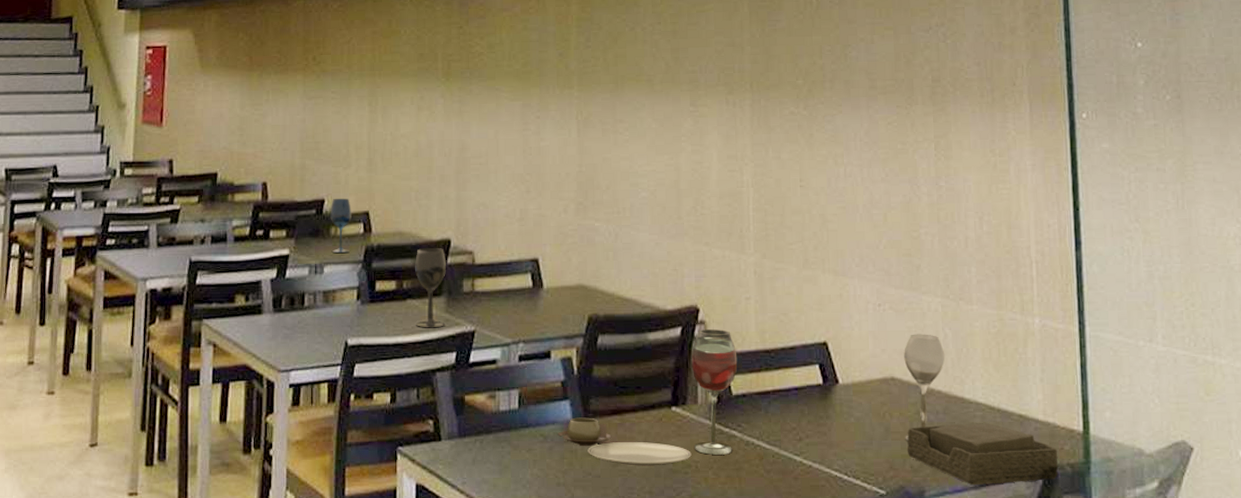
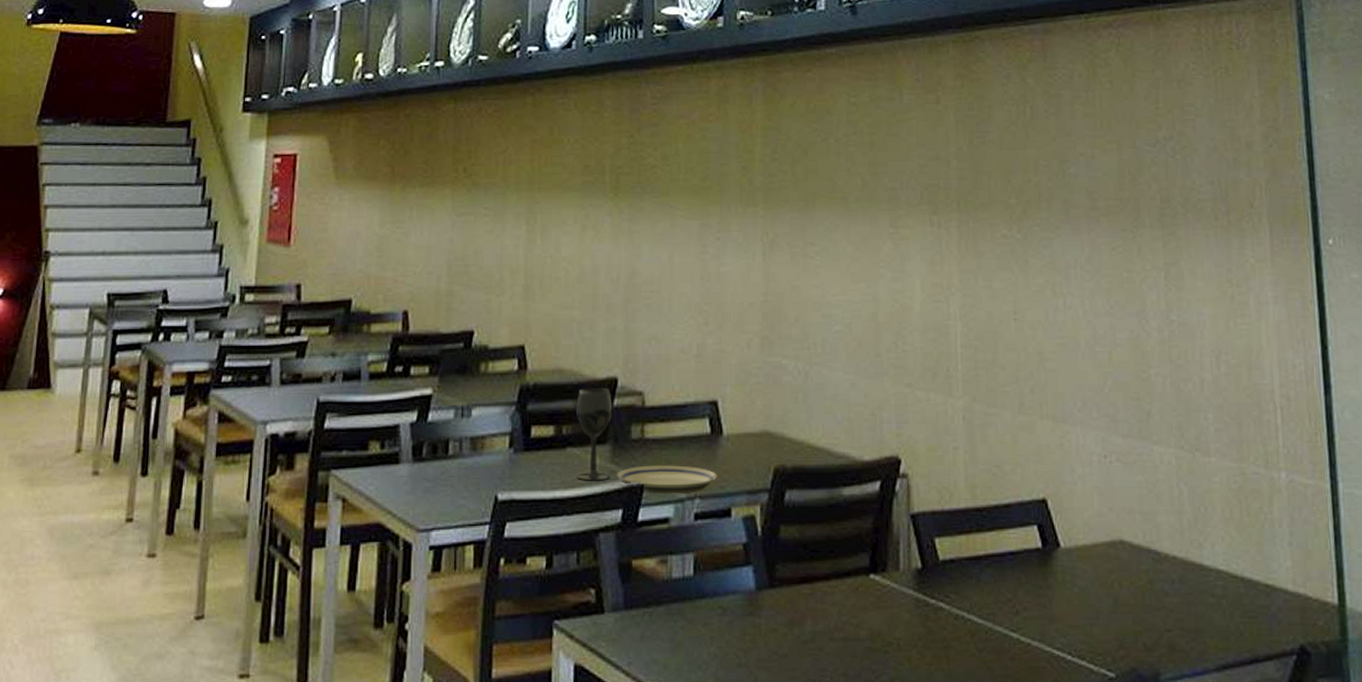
wineglass: present [330,199,352,254] -> none [480,330,505,394]
plate: none [451,314,539,339] -> present [617,465,718,494]
cup: present [557,417,612,447] -> none [738,586,801,621]
plate: present [588,442,692,466] -> none [773,616,893,644]
wineglass: present [691,329,738,455] -> none [892,484,945,630]
wineglass: present [904,334,946,441] -> none [1133,490,1181,614]
napkin holder: present [906,423,1059,486] -> none [1138,594,1312,668]

